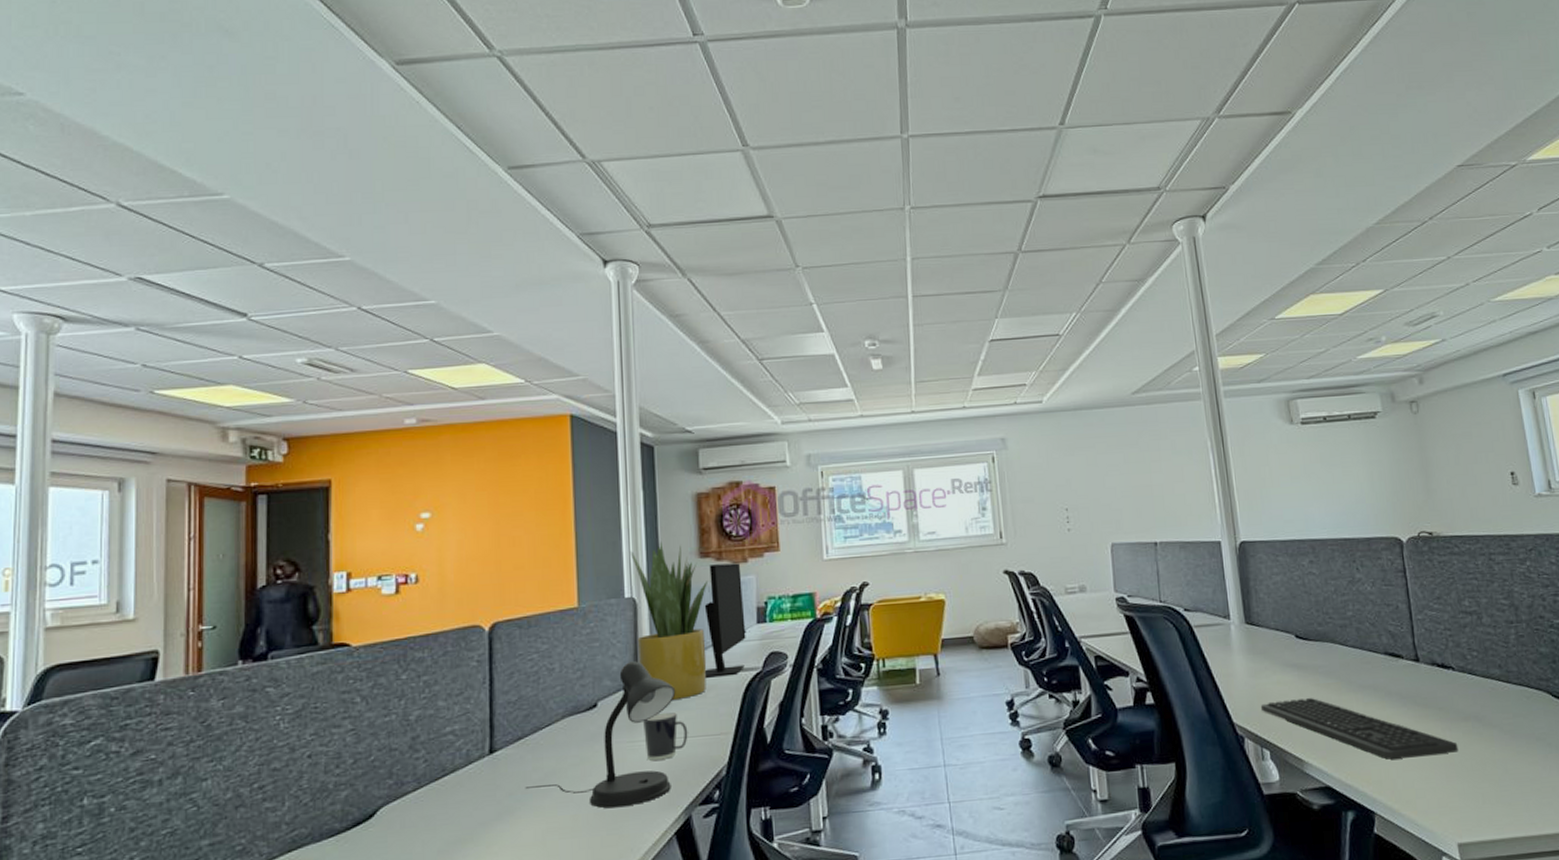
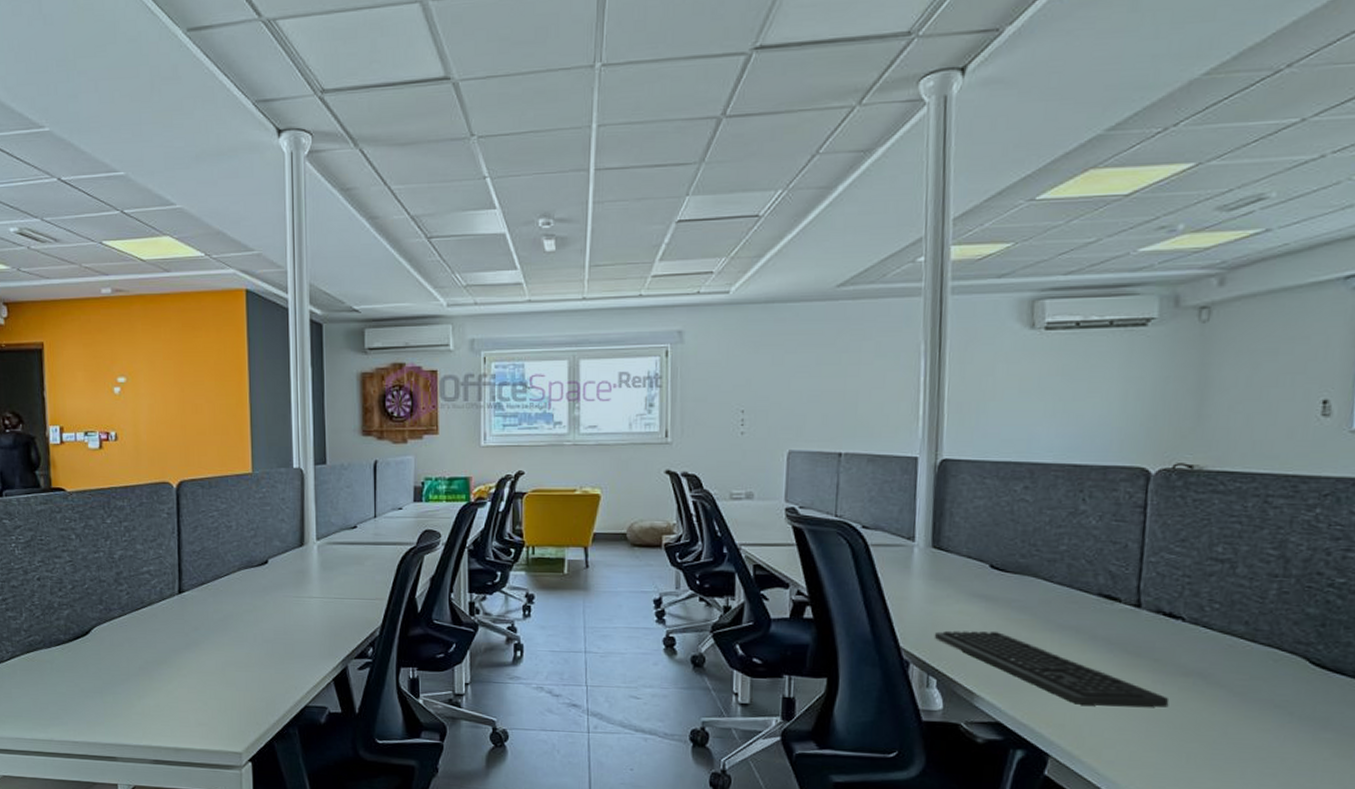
desk lamp: present [525,661,676,809] -> none [208,526,337,652]
planter: present [630,541,709,700] -> none [299,417,370,564]
mug: present [643,713,688,760] -> none [308,575,347,615]
monitor: present [704,563,746,678] -> none [363,443,403,548]

